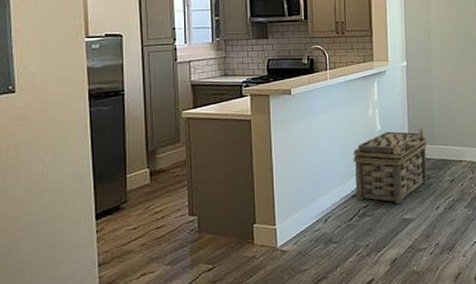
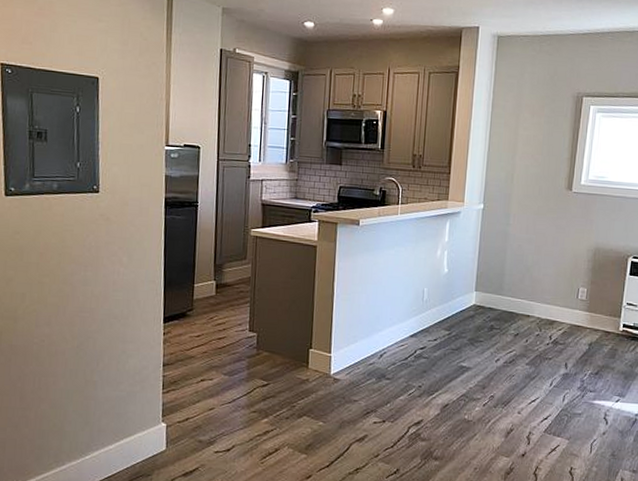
basket: present [353,128,427,204] -> none [413,275,495,351]

